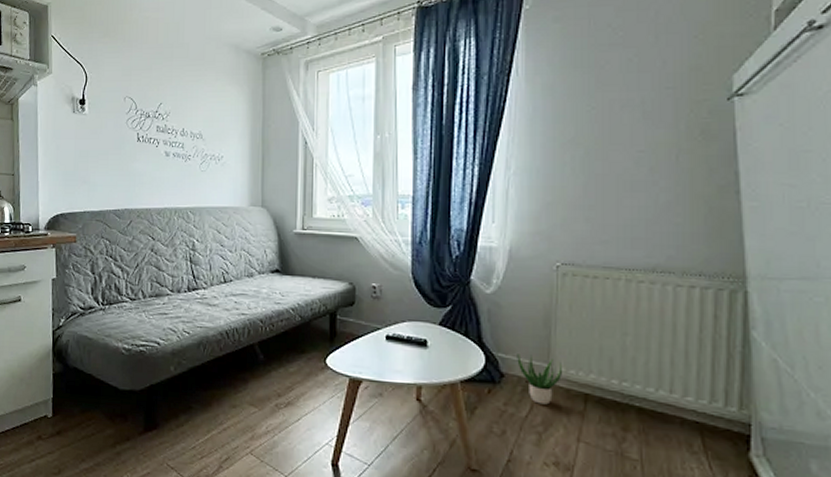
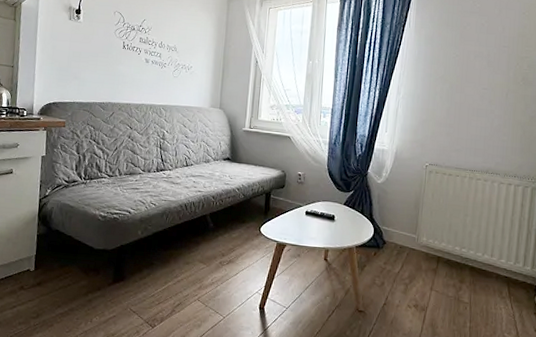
potted plant: present [517,354,563,405] -> none [395,227,425,264]

